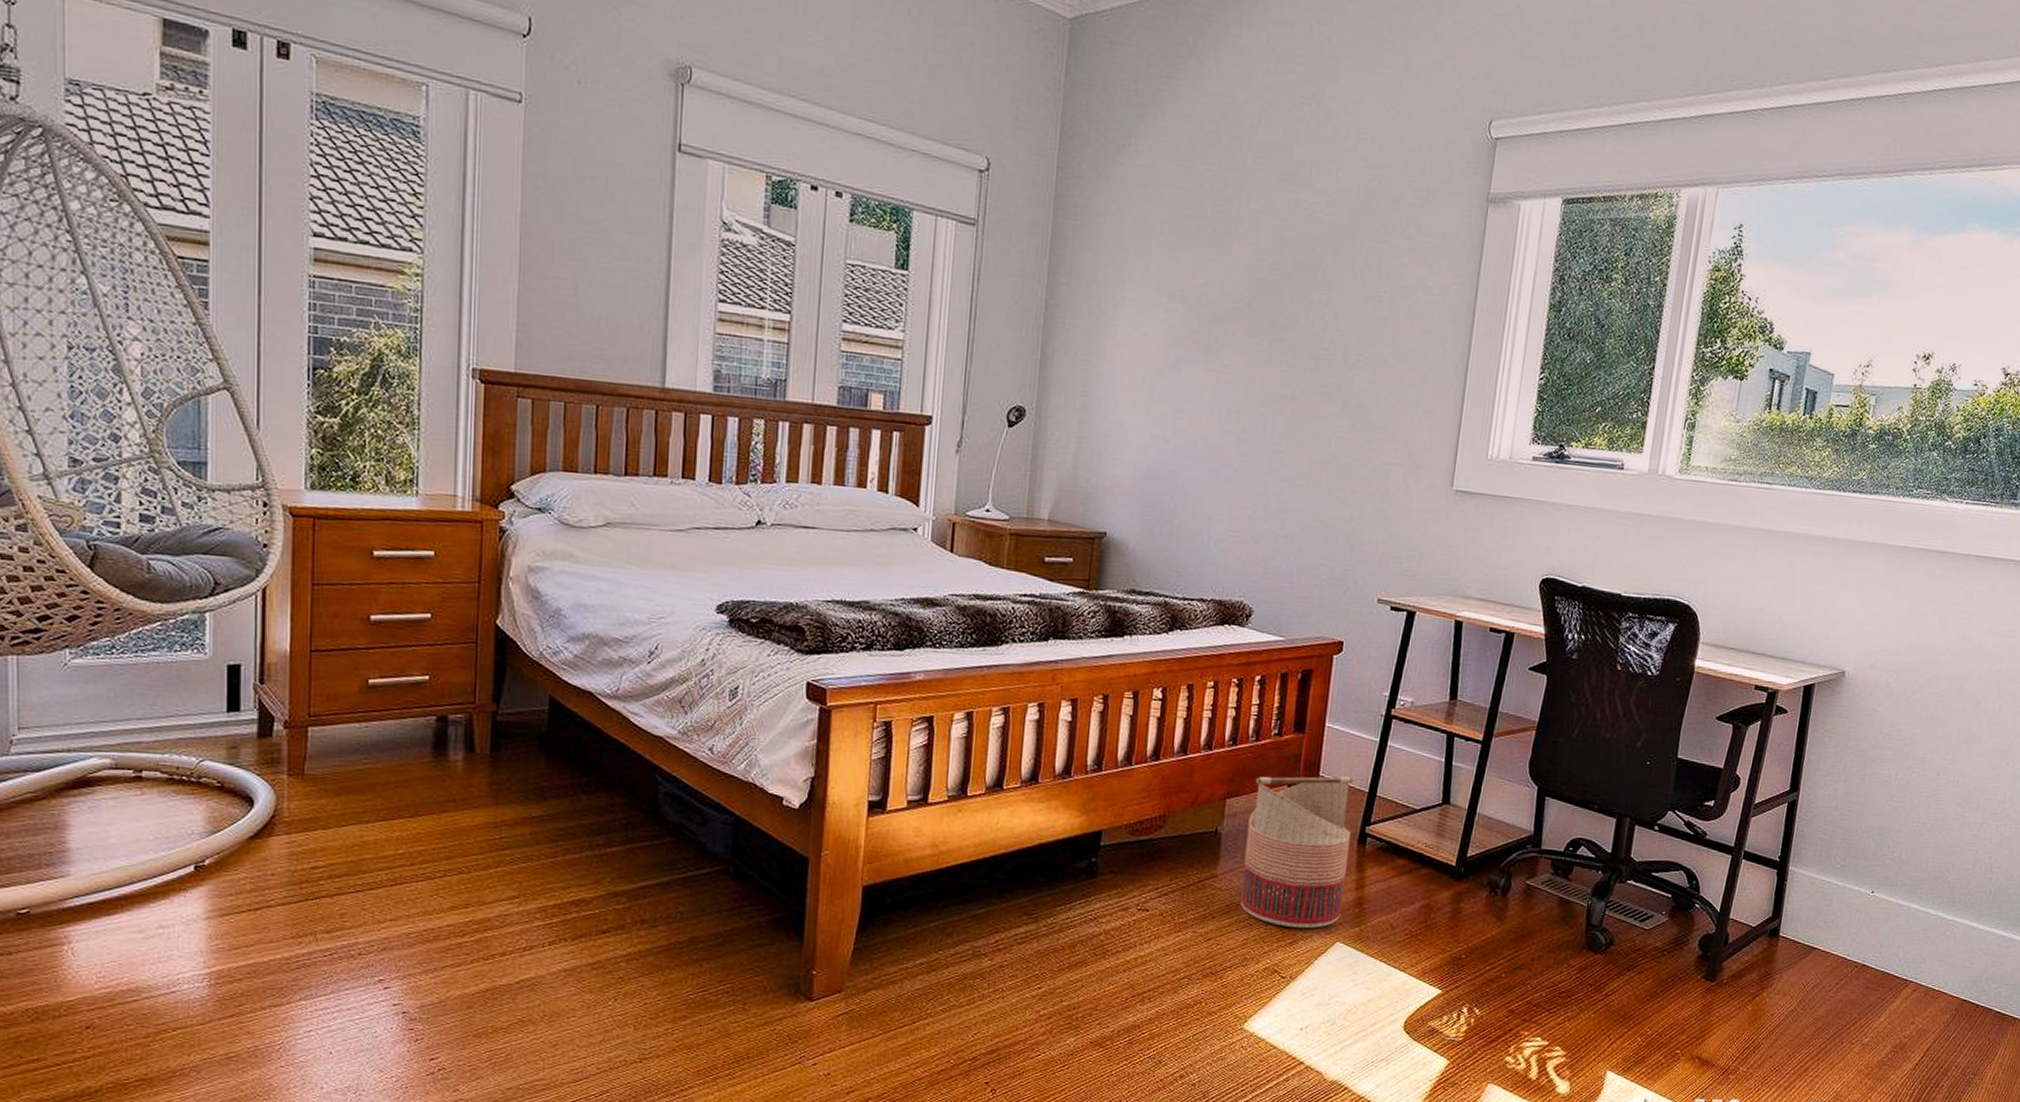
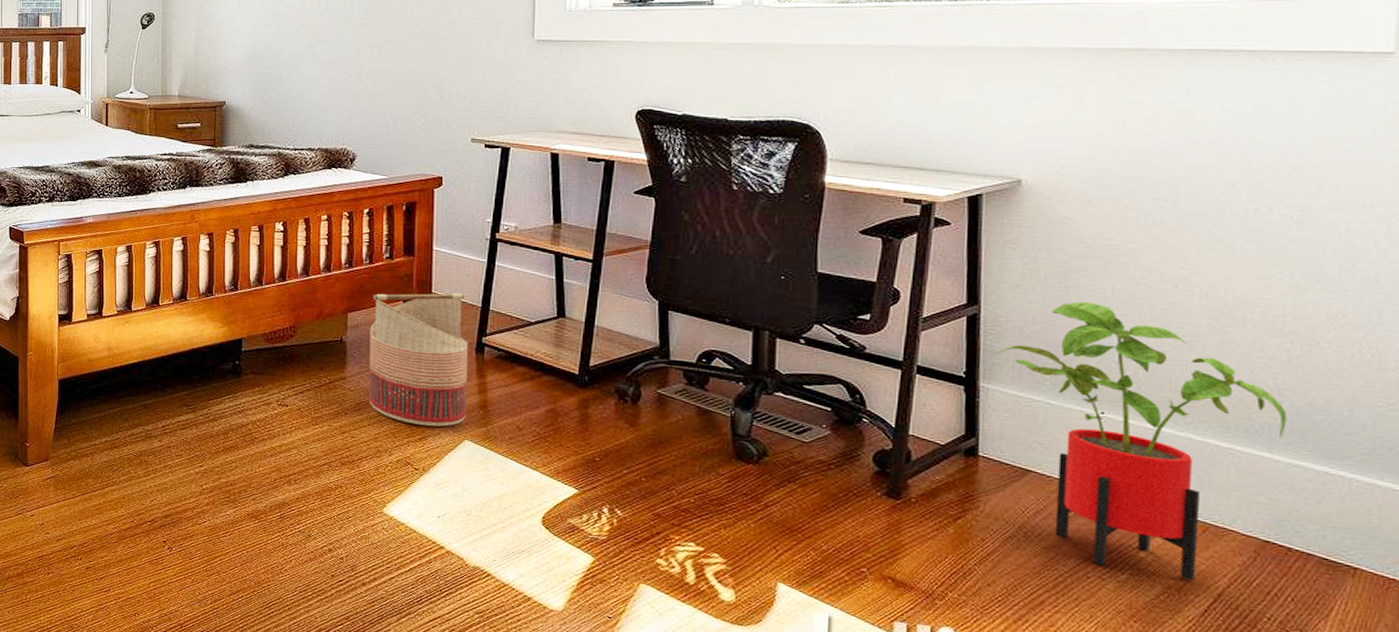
house plant: none [1804,789,1993,1040] -> present [994,302,1287,581]

